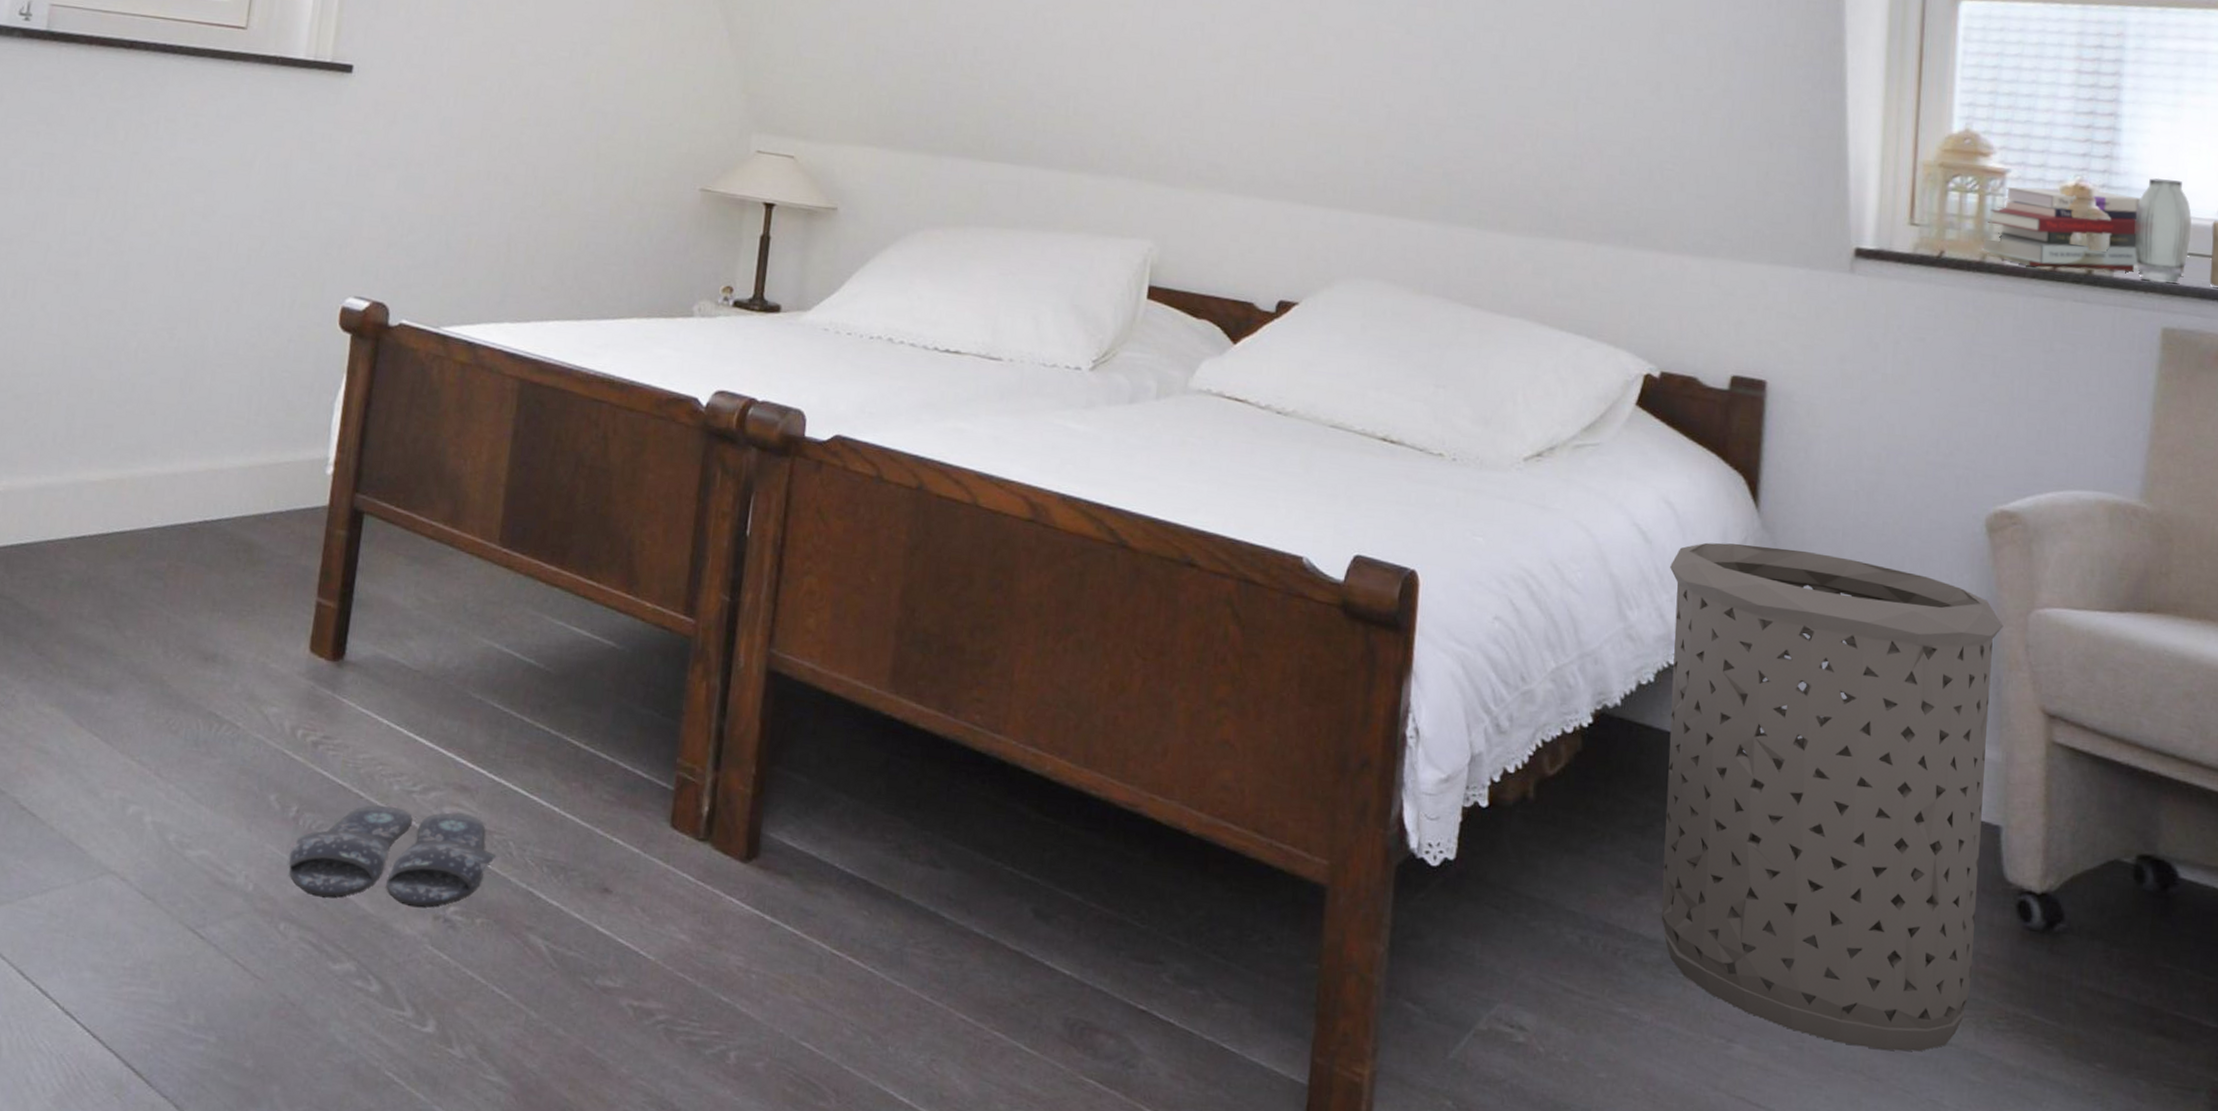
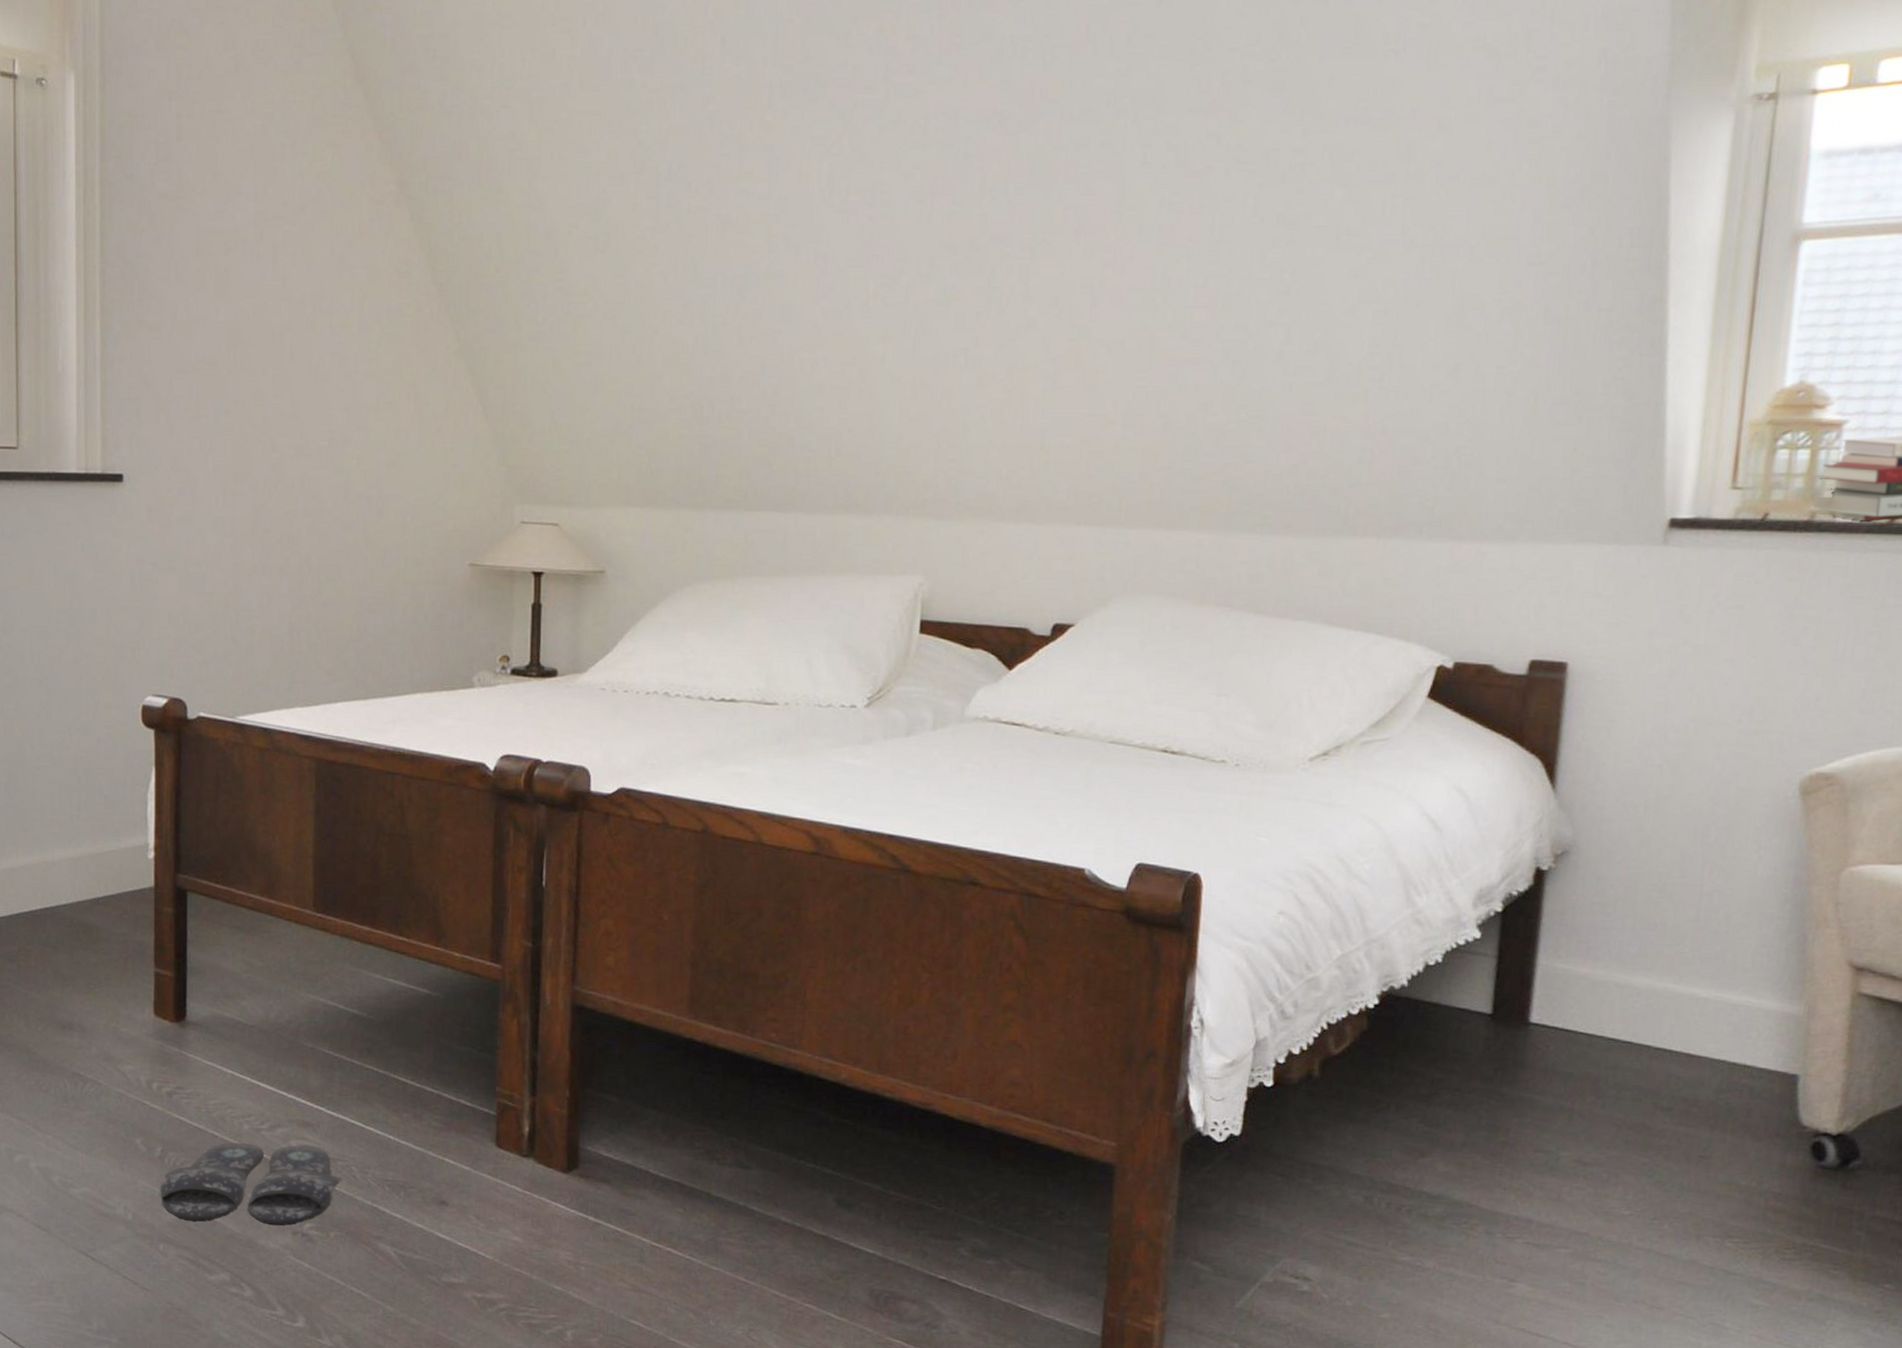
laundry basket: present [1661,542,2004,1052] -> none [1445,825,1813,1283]

